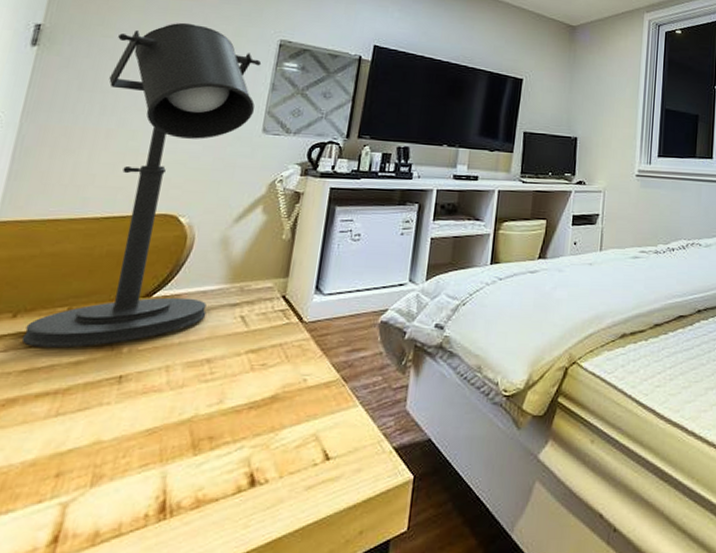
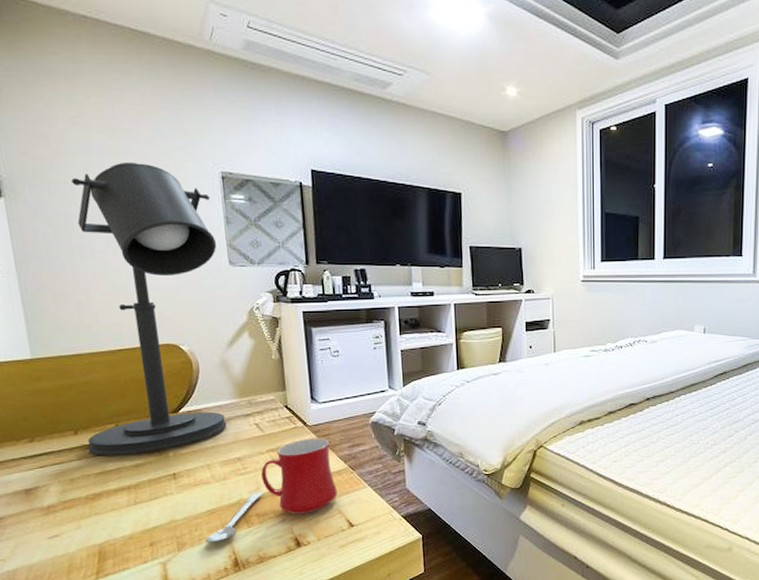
mug: none [131,338,325,476] -> present [205,438,337,543]

